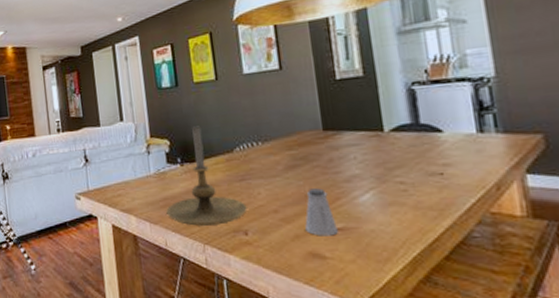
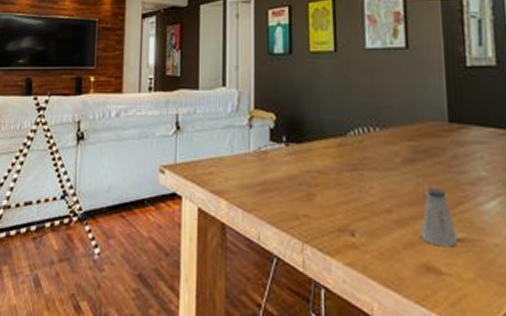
candle holder: present [166,126,247,226] -> none [263,101,357,221]

